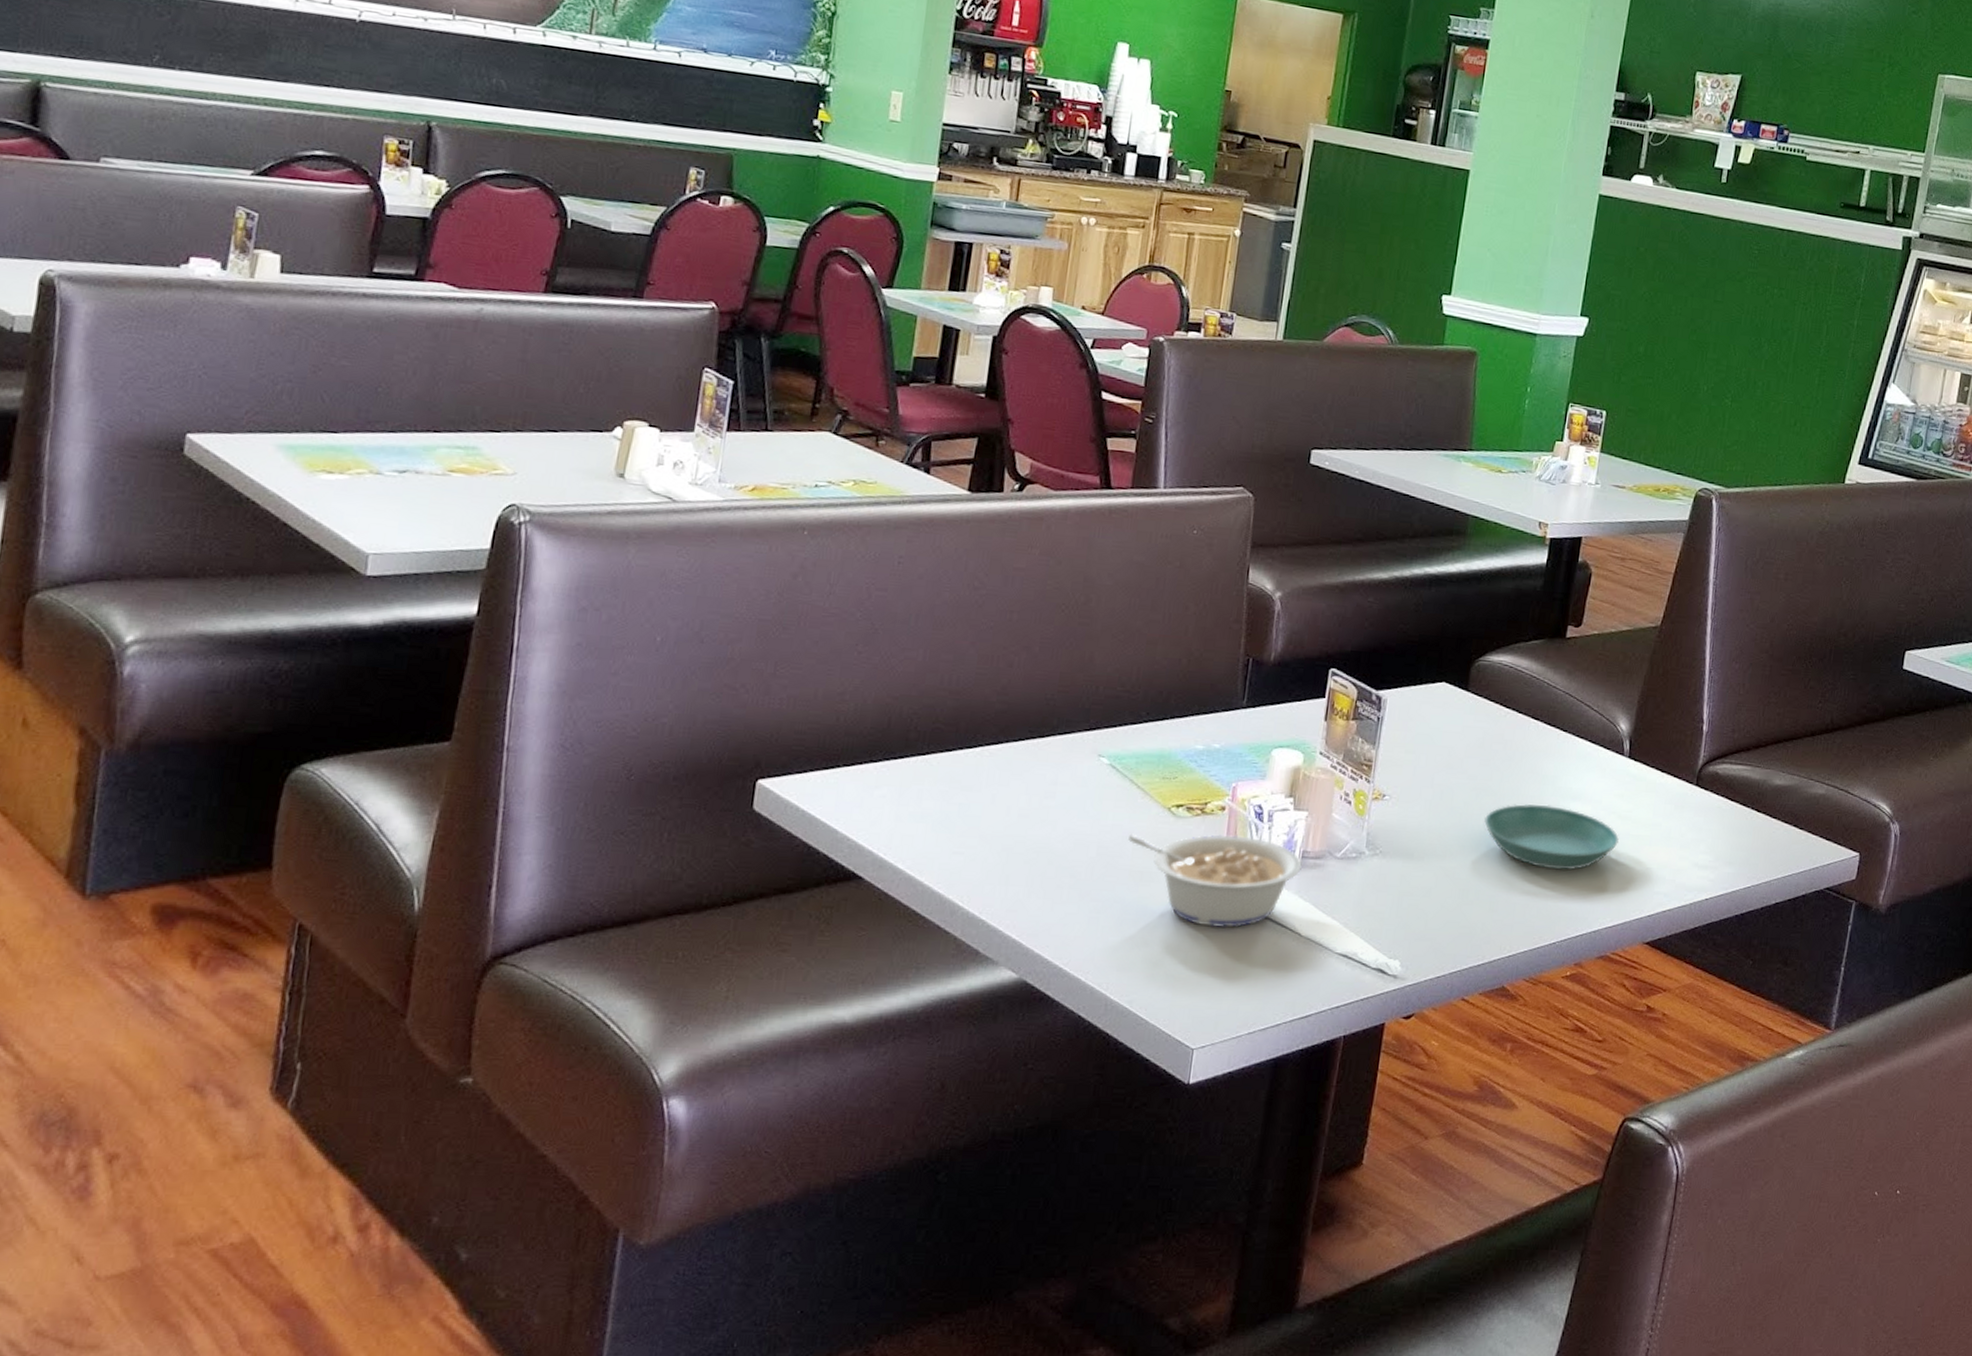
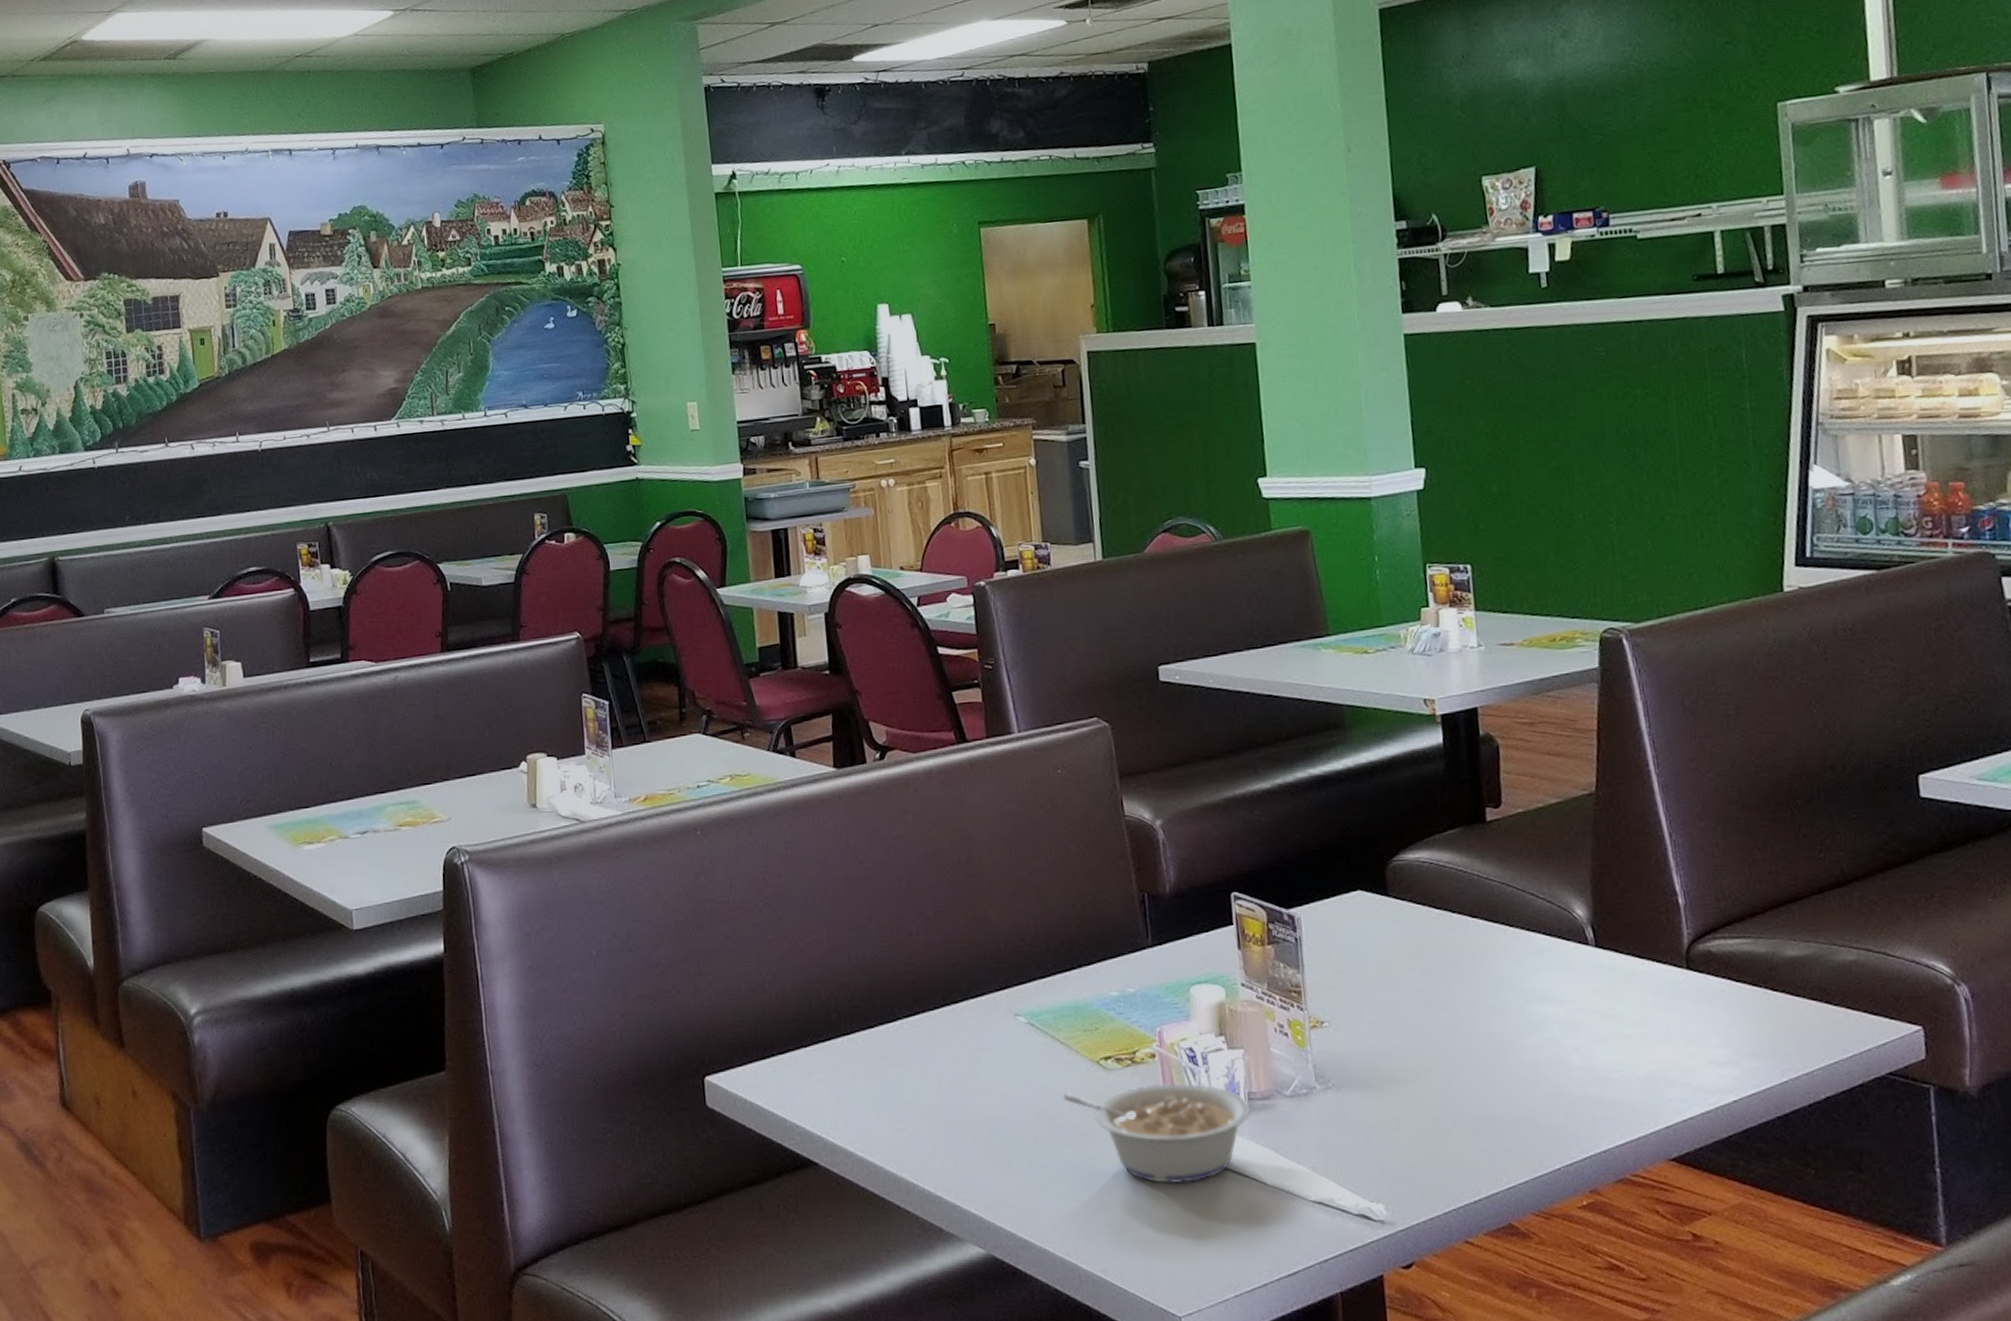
saucer: present [1484,804,1619,870] -> none [1442,1011,1608,1085]

